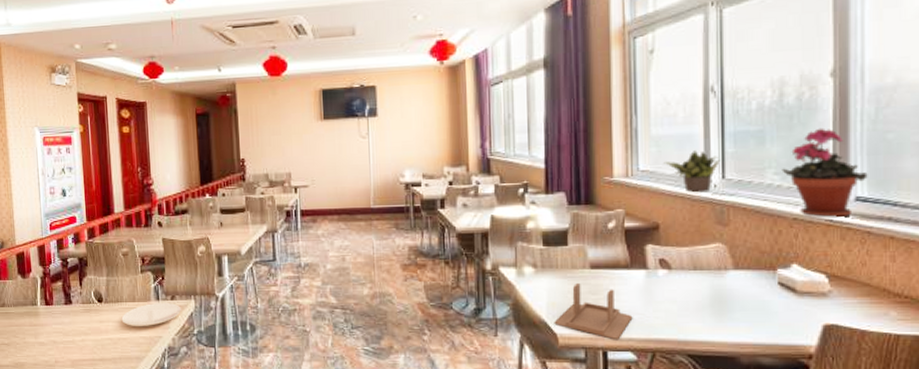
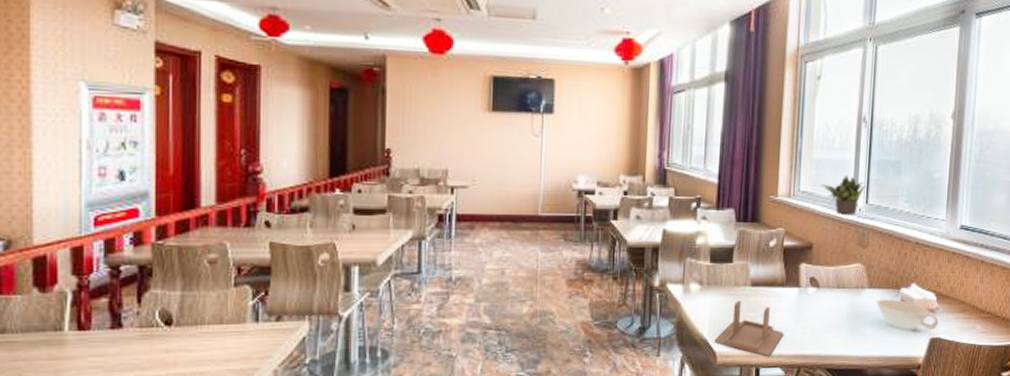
plate: present [121,302,181,326] -> none [200,324,289,356]
cup: none [746,281,834,317] -> present [876,299,939,332]
potted plant: present [782,128,868,218] -> none [911,163,971,243]

